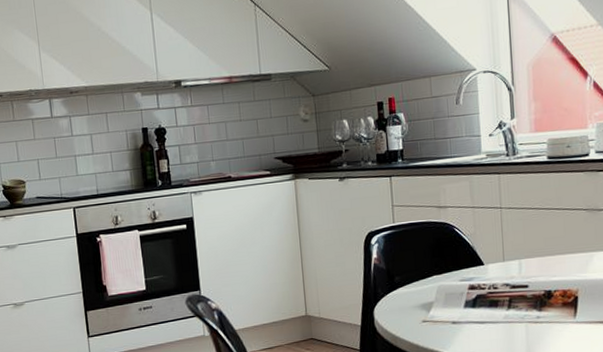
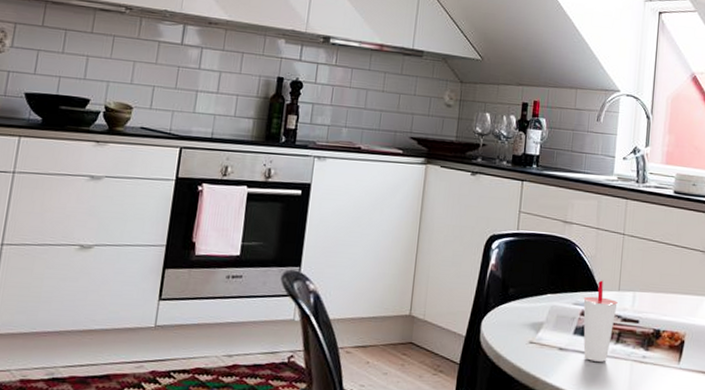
cup: none [469,254,504,329] -> present [583,280,618,362]

